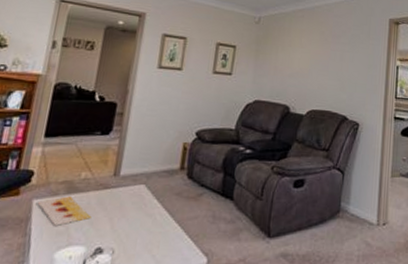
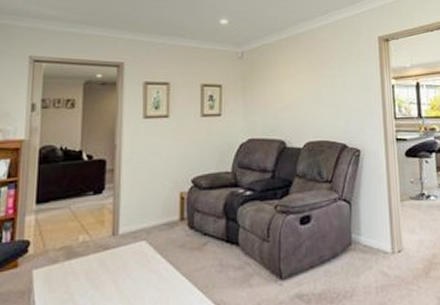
painting: present [37,196,91,226] -> none [37,262,95,294]

